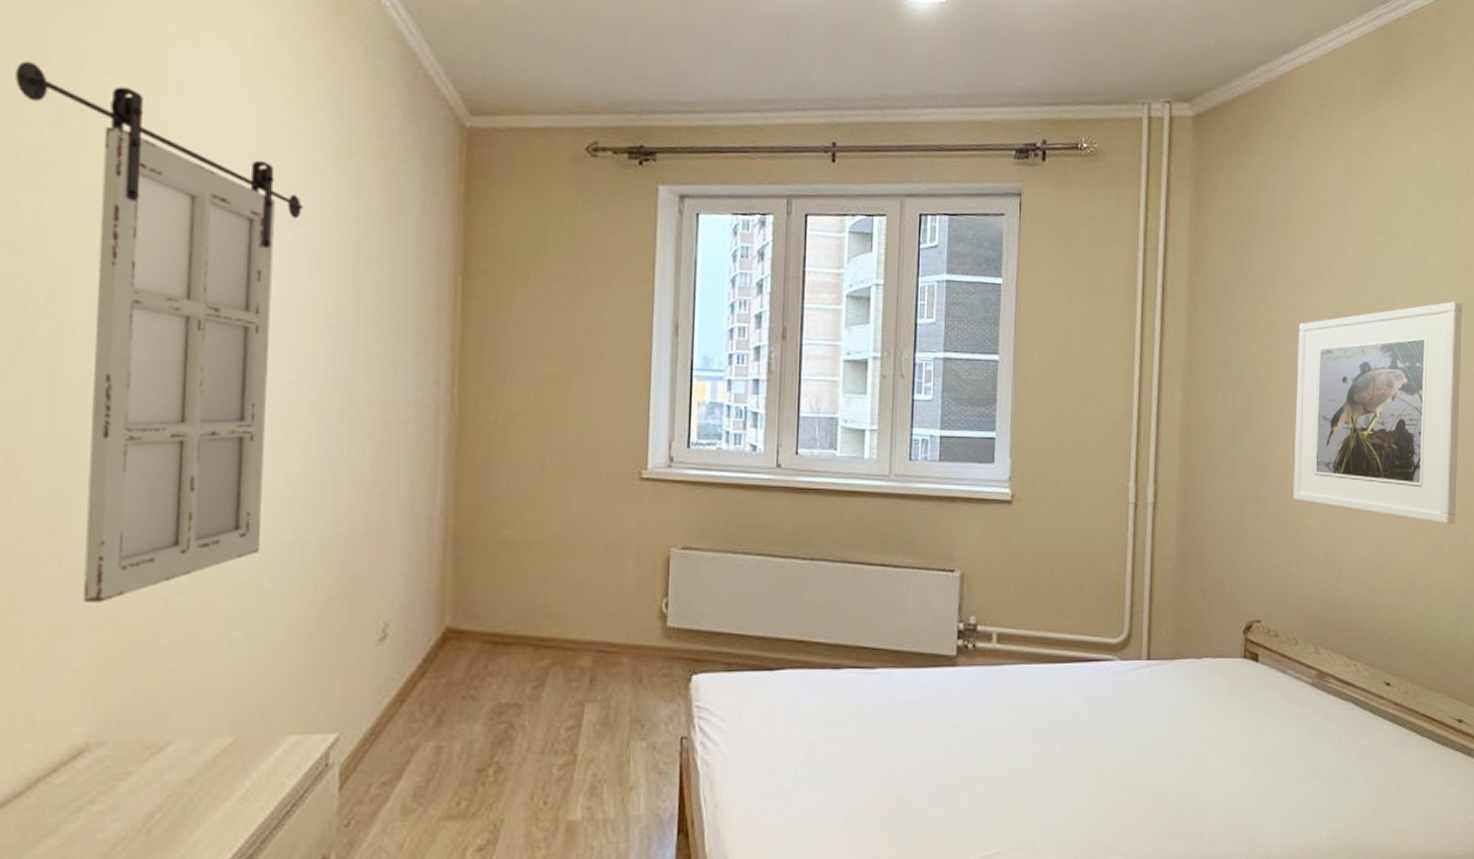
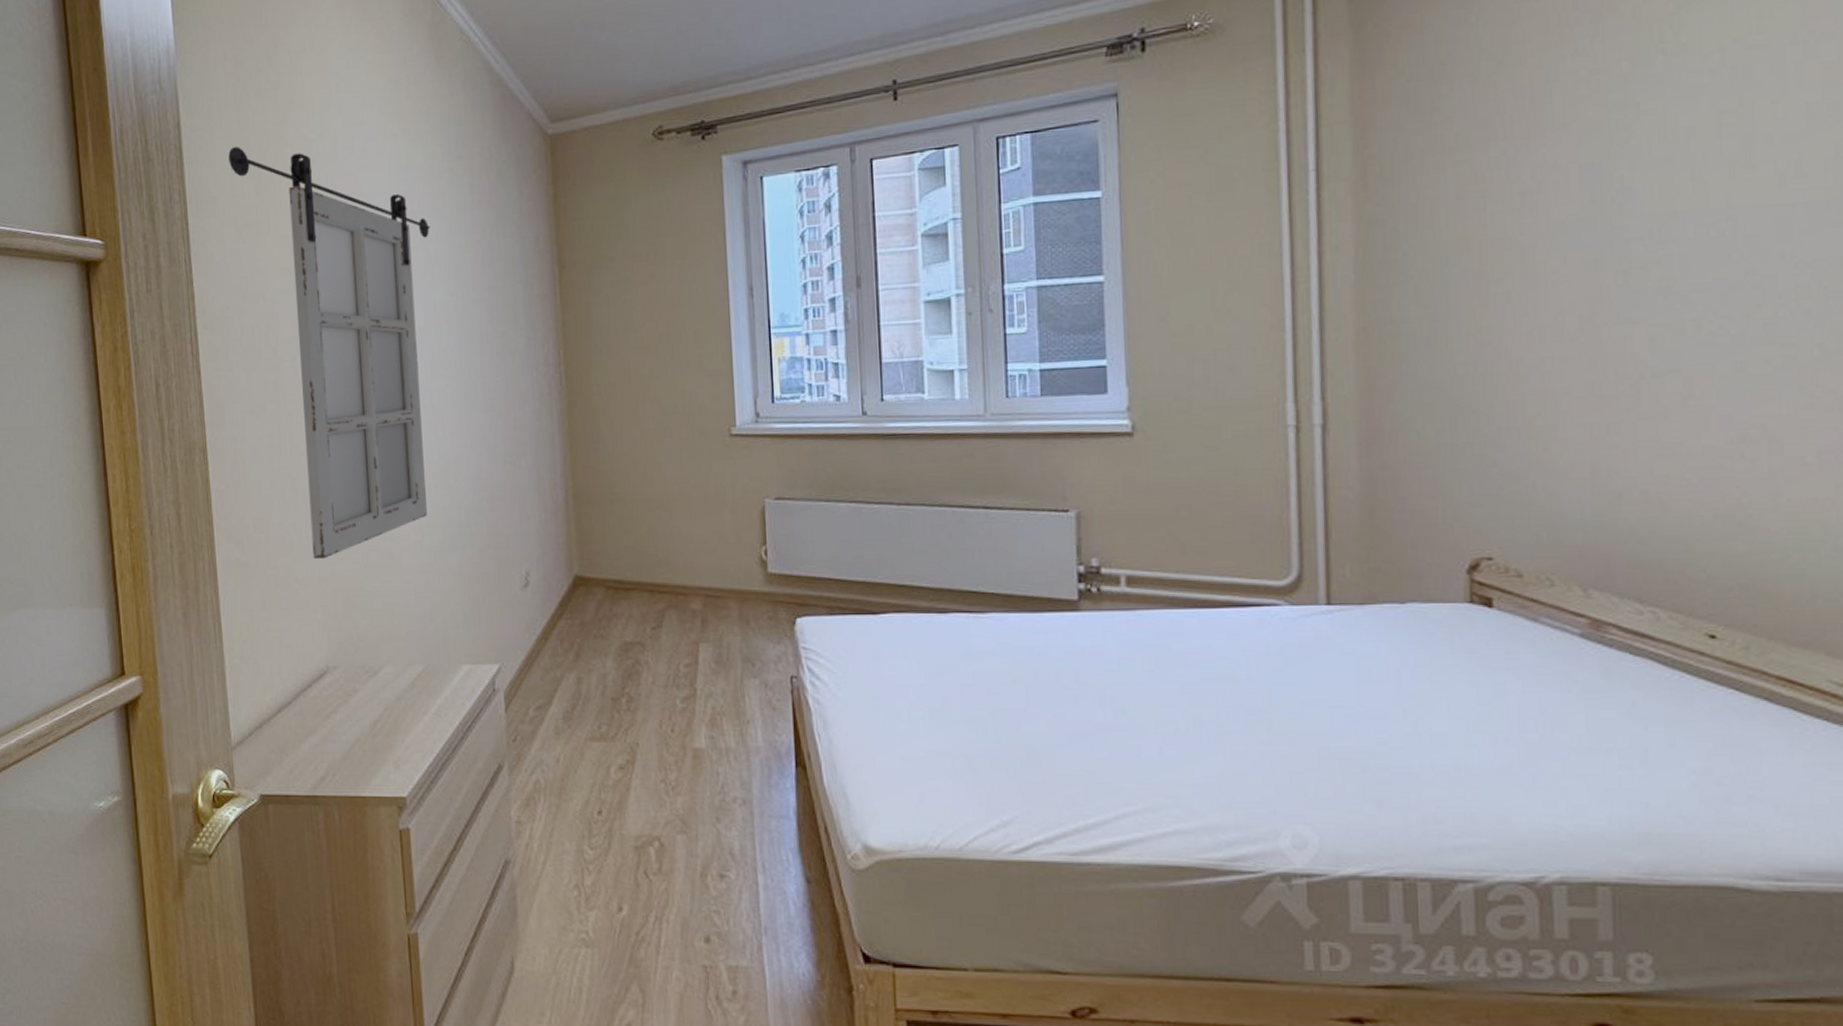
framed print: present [1292,301,1462,524] -> none [1528,120,1825,425]

